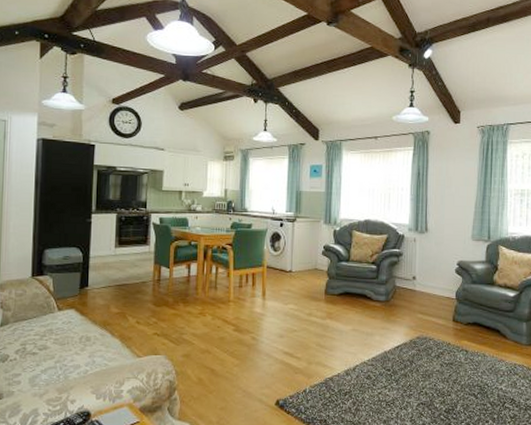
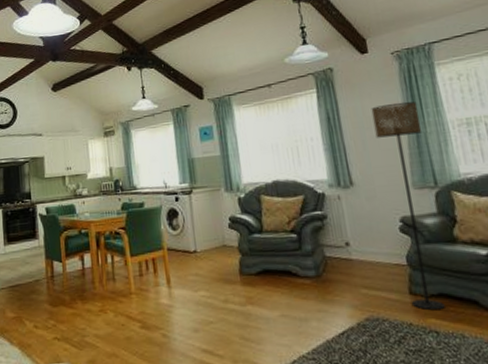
floor lamp: none [452,169,488,335] -> present [371,101,445,311]

